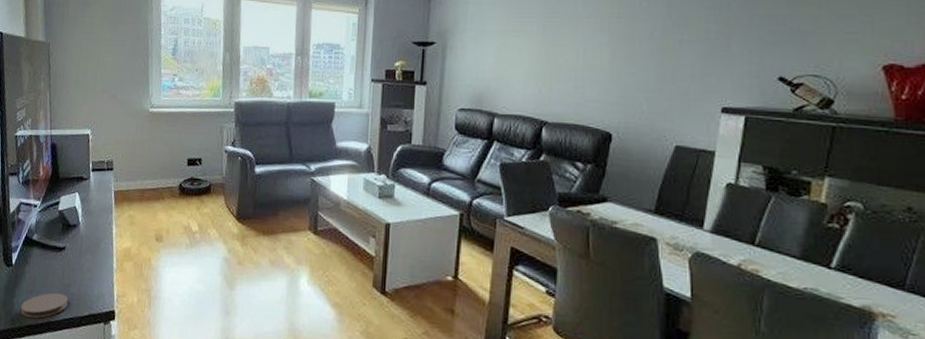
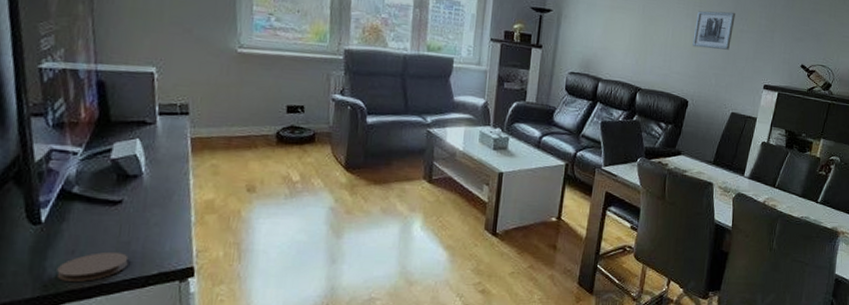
wall art: none [612,19,669,68] -> present [692,11,735,50]

